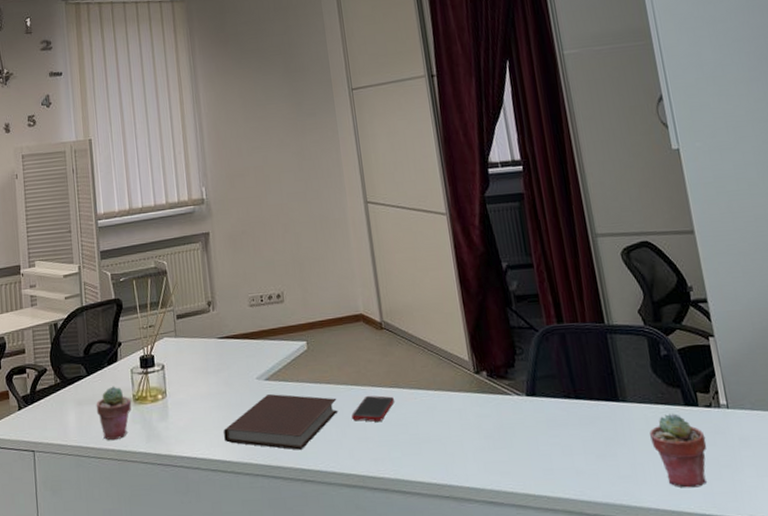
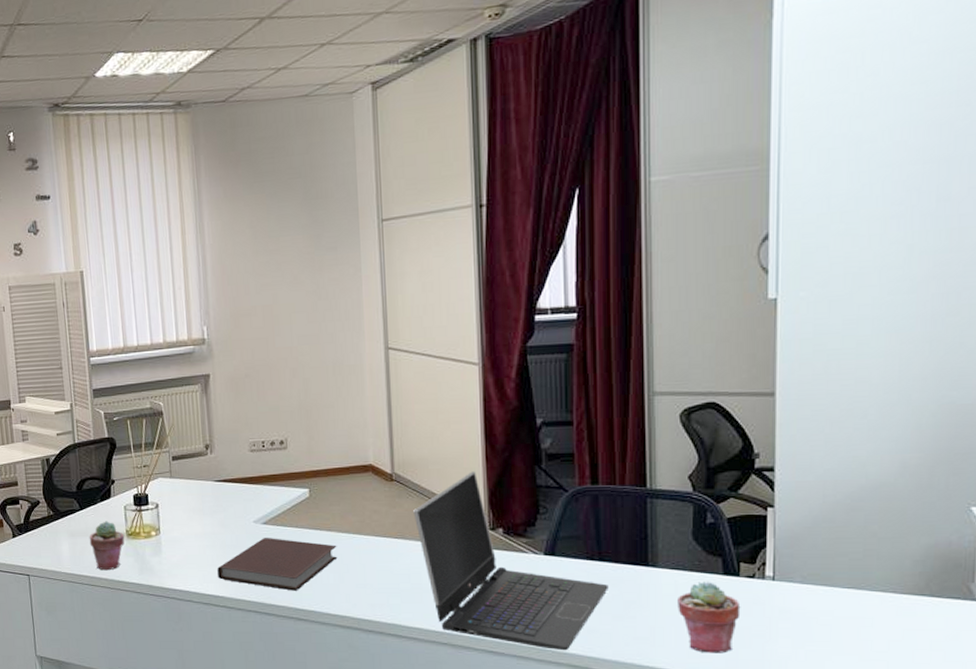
cell phone: present [351,395,394,422] -> none [351,544,398,570]
laptop computer: none [404,316,588,496] -> present [413,471,608,651]

